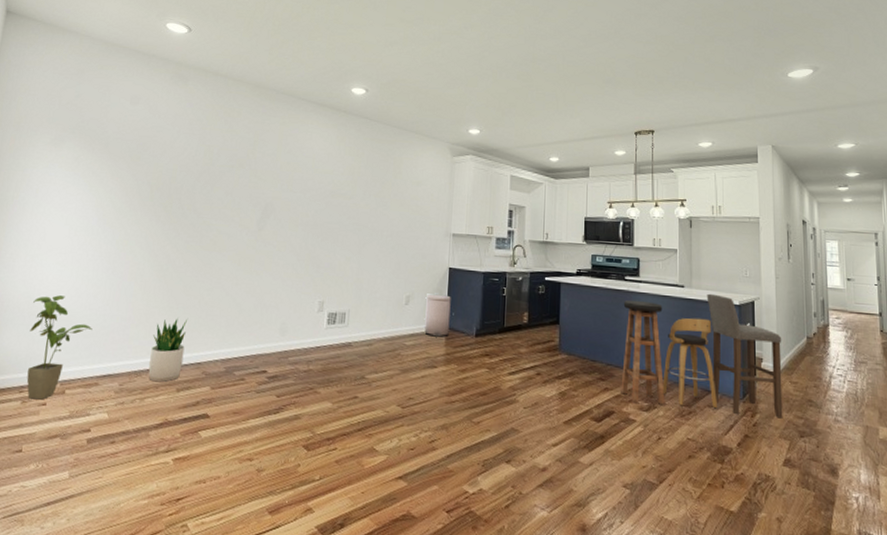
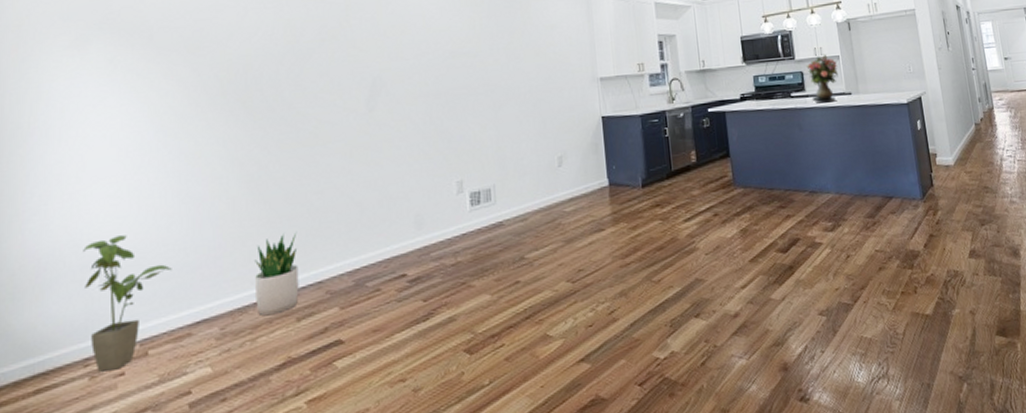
pedal bin: present [424,294,451,338] -> none [581,147,613,197]
bar stool: present [621,300,665,406] -> none [793,115,849,226]
bouquet: none [643,245,673,293] -> present [806,54,838,104]
bar stool: present [662,318,718,409] -> none [842,123,901,219]
bar stool: present [706,293,783,419] -> none [874,96,963,215]

